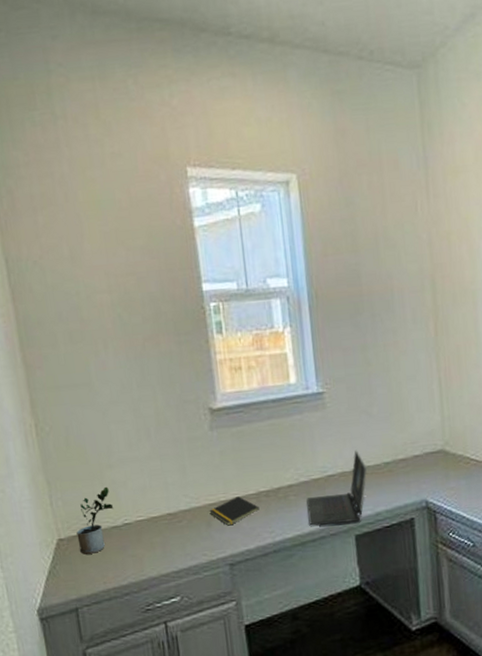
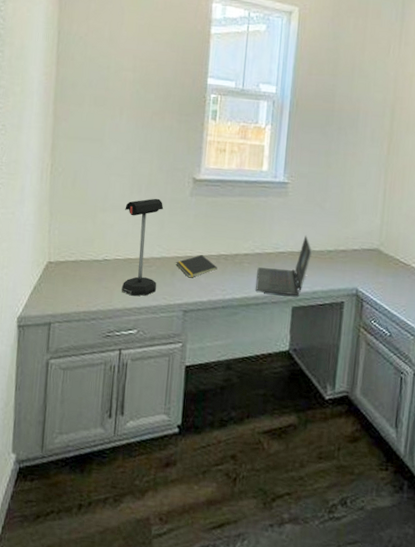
potted plant: present [76,486,114,554] -> none [63,225,99,279]
desk lamp: none [135,440,192,560] -> present [121,198,164,296]

